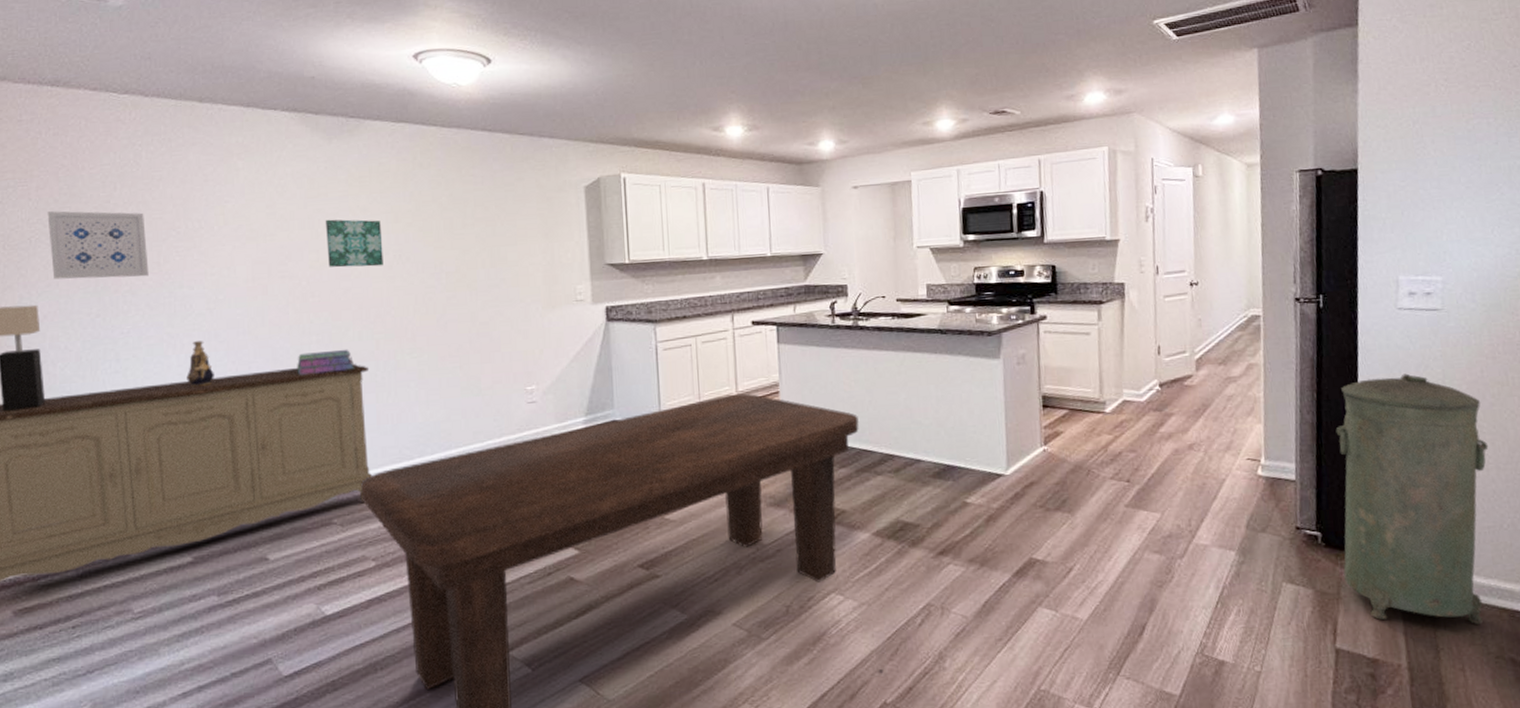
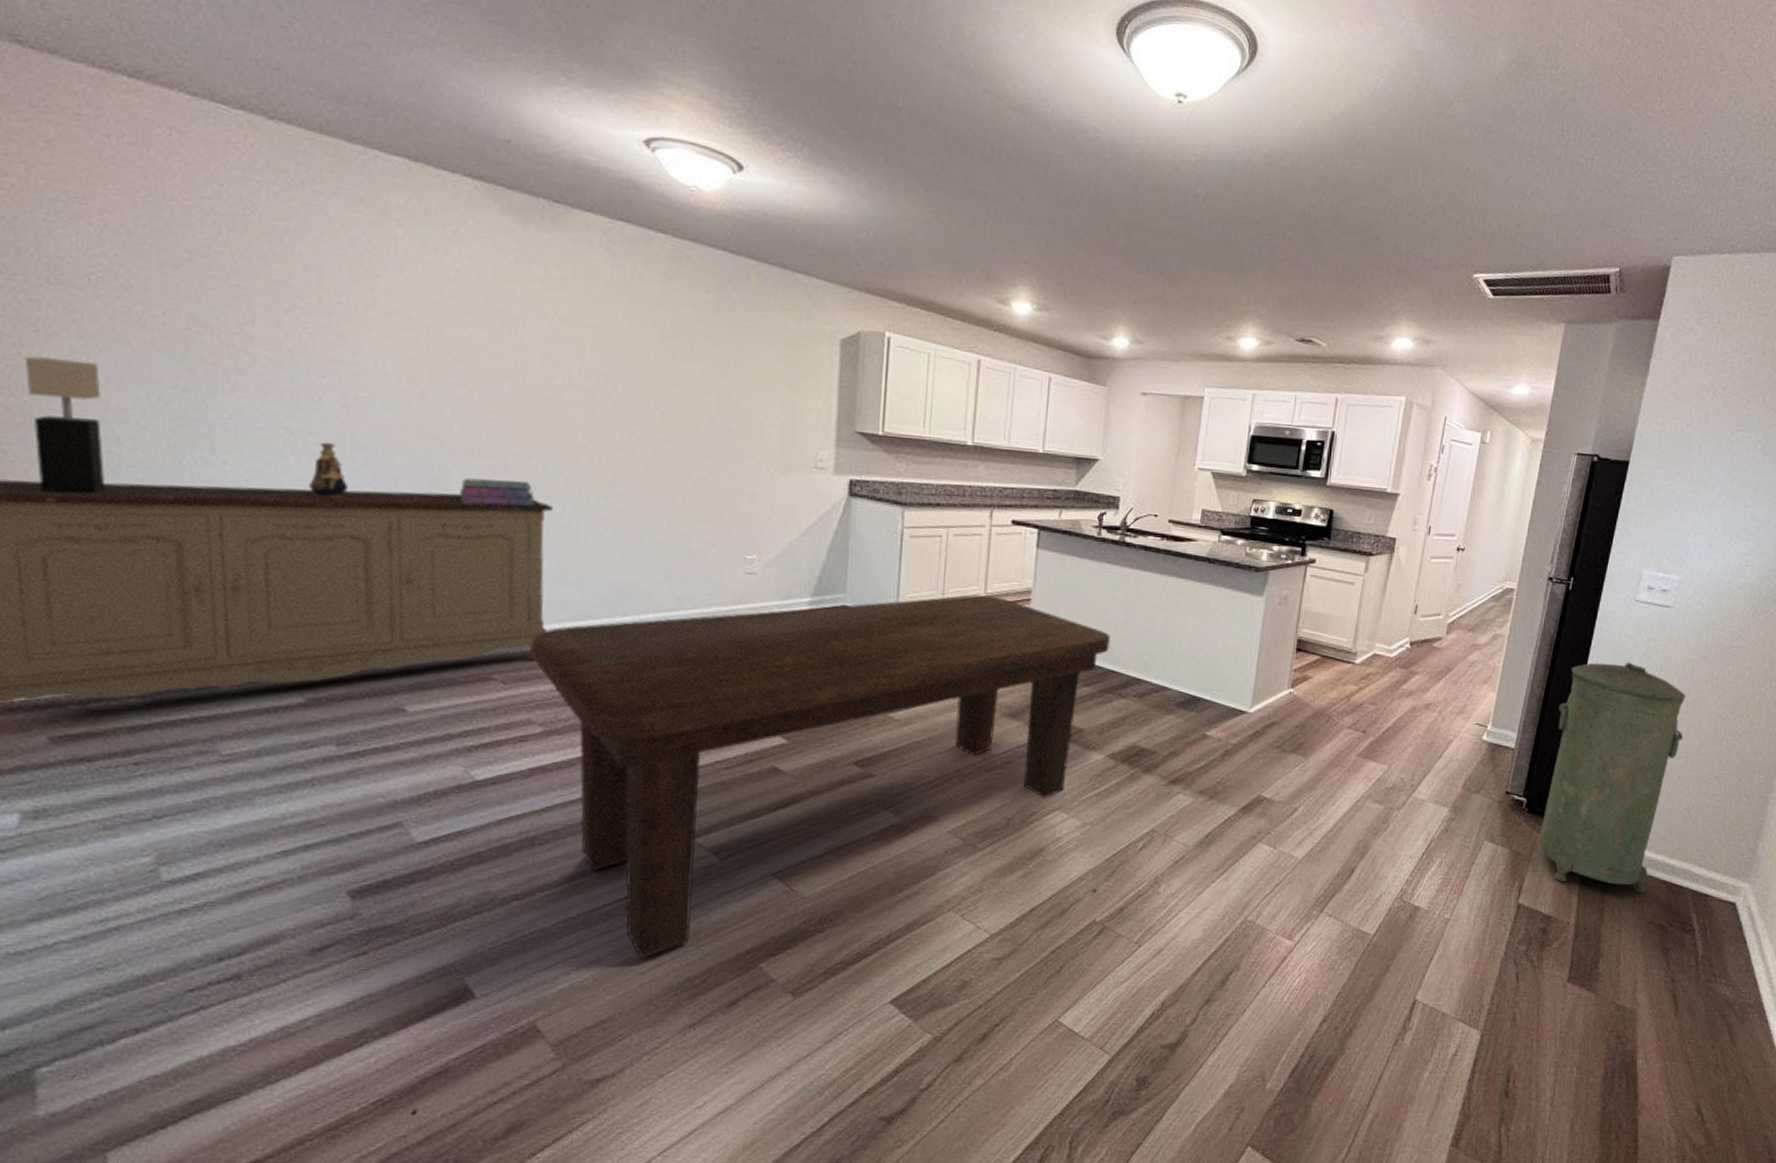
wall art: present [47,211,149,280] -> none [116,244,263,352]
wall art: present [325,219,383,268] -> none [510,322,584,390]

